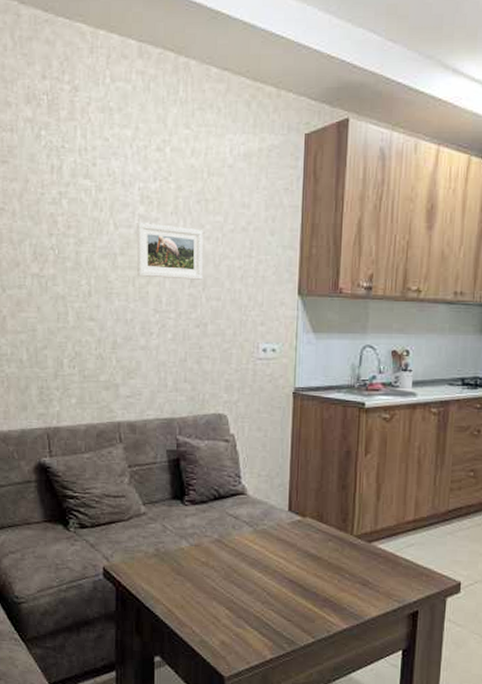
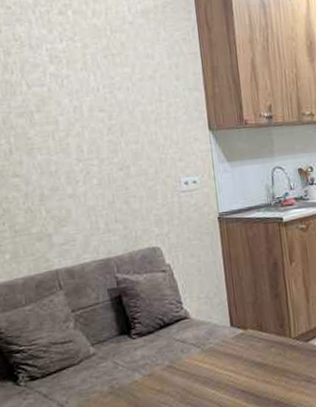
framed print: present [136,222,203,280] -> none [49,80,119,130]

